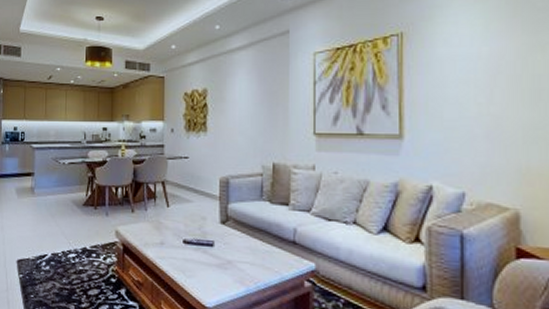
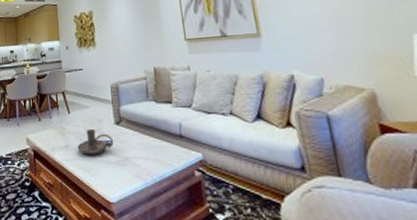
candle holder: none [174,227,217,255] -> present [77,130,114,155]

